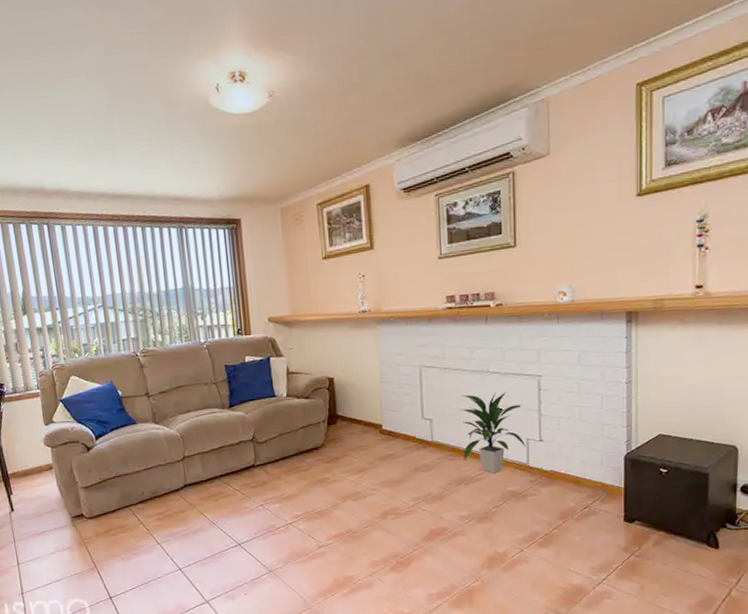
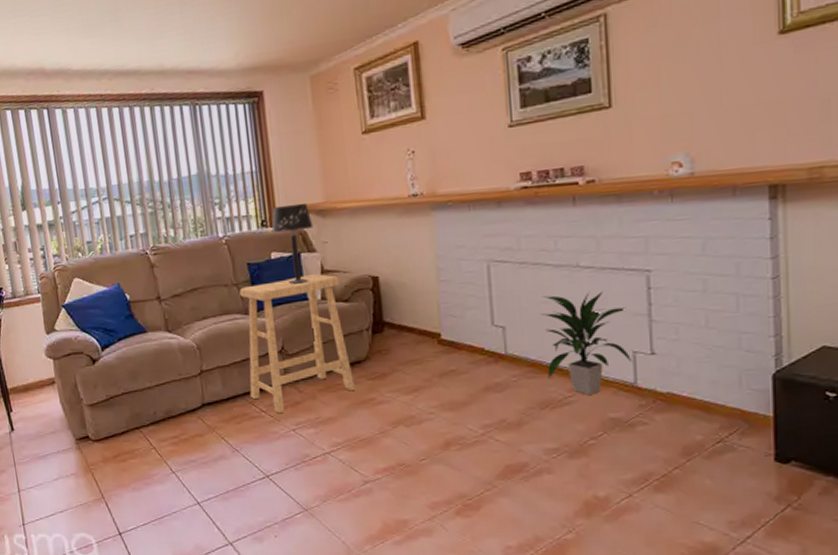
stool: none [218,374,313,492] -> present [239,273,355,414]
table lamp: none [246,315,281,384] -> present [271,202,314,284]

